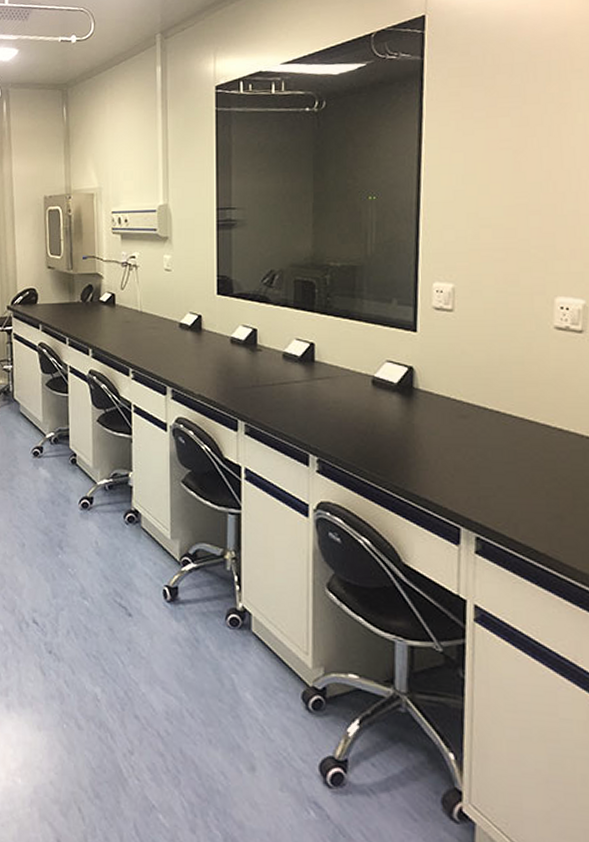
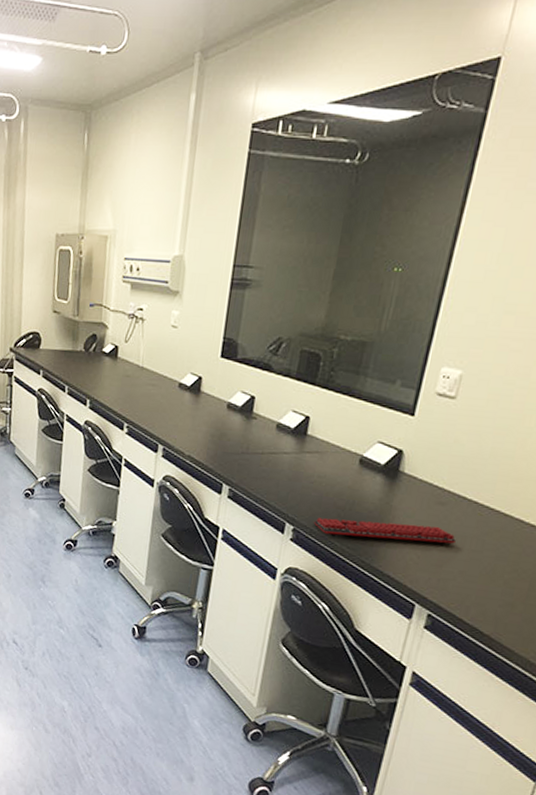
keyboard: none [337,441,486,464] -> present [313,518,456,545]

